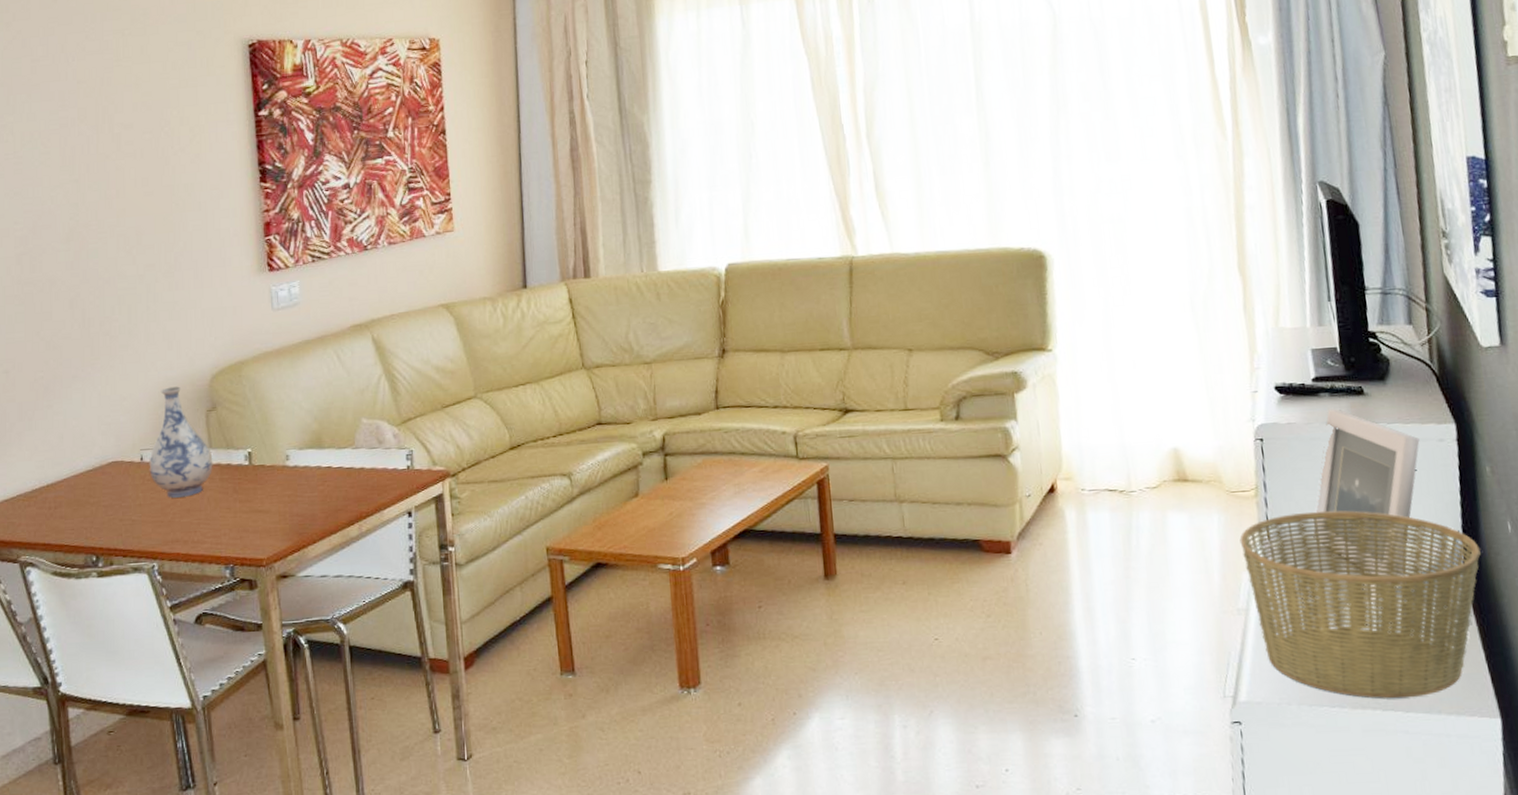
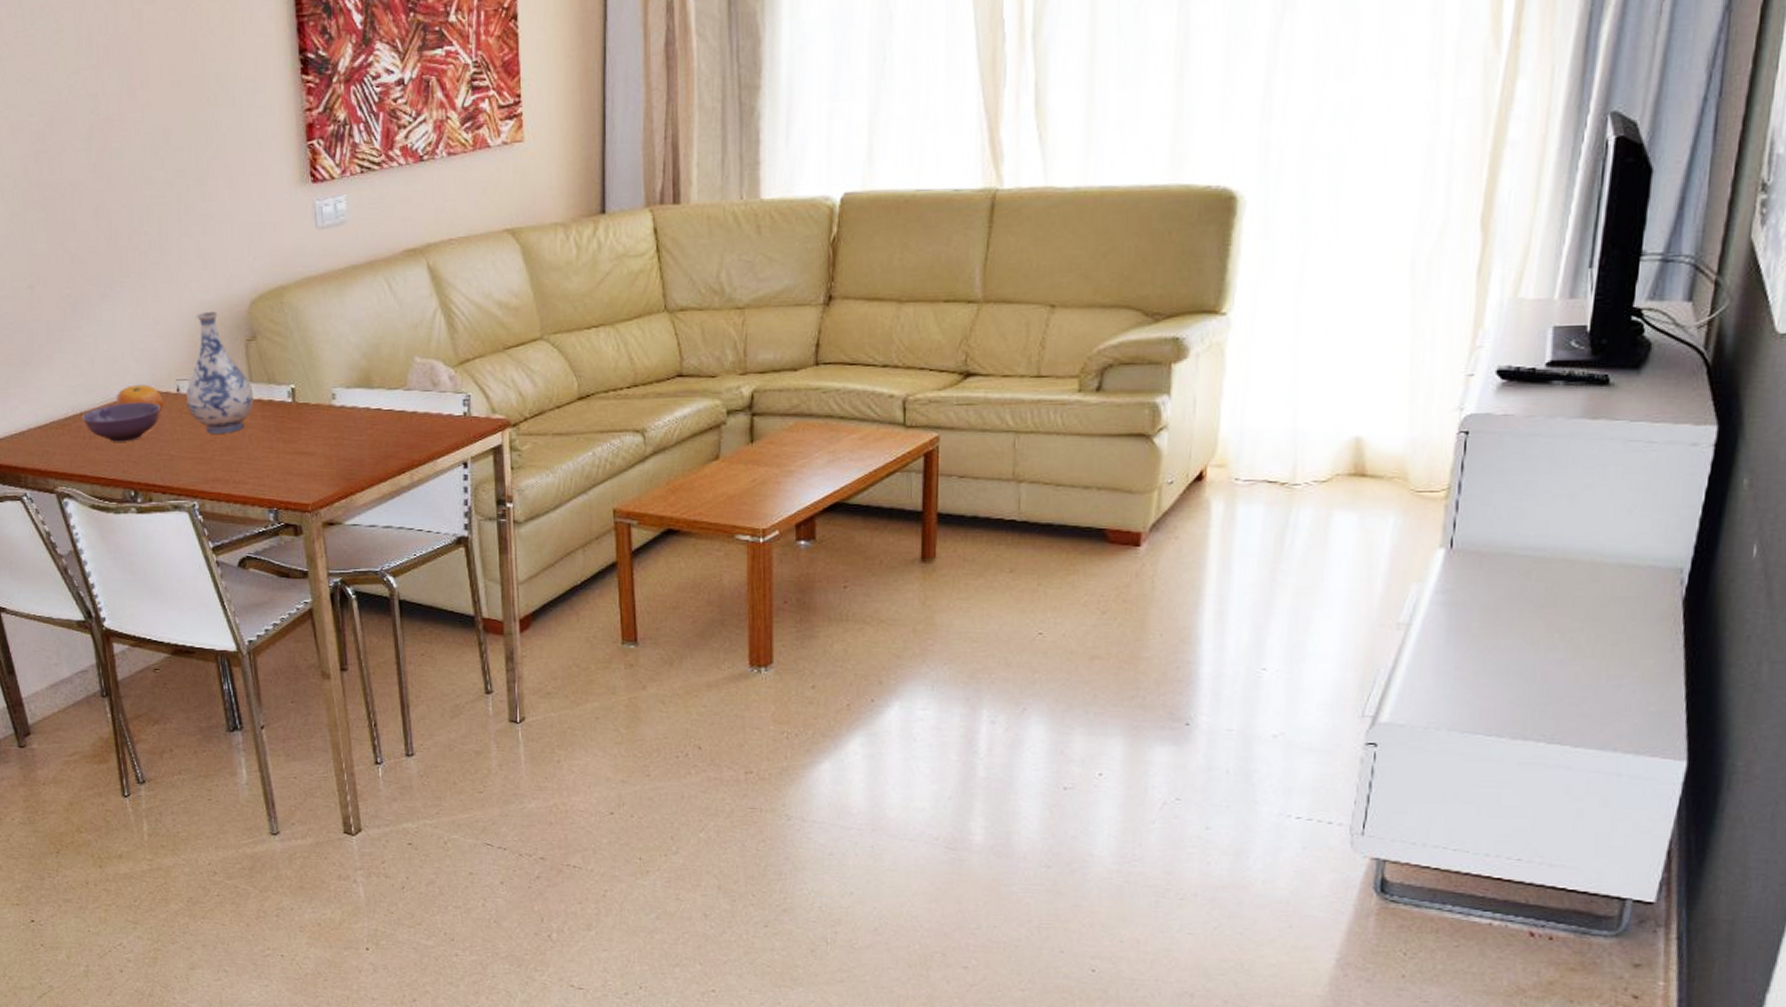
bowl: none [48,471,125,511] -> present [82,402,161,442]
fruit: none [82,455,127,481] -> present [116,384,164,413]
basket: present [1239,510,1481,698] -> none [1415,519,1711,731]
picture frame: present [1313,409,1420,585] -> none [1507,400,1667,608]

